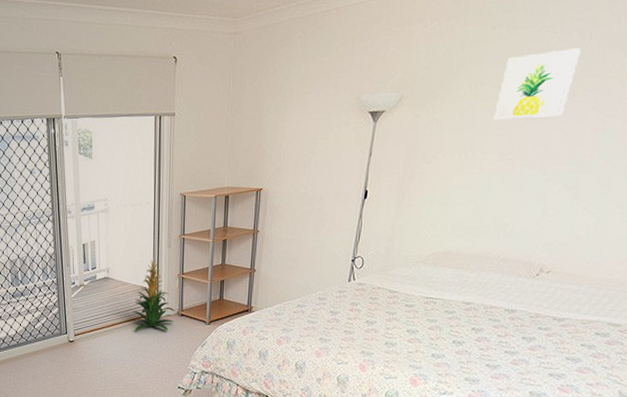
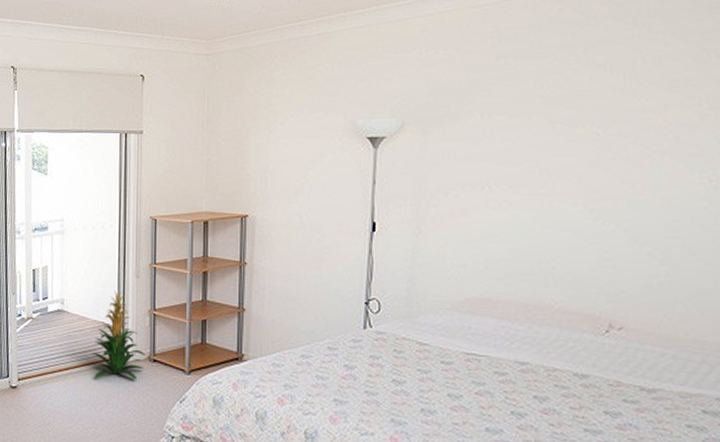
wall art: present [493,48,581,120] -> none [515,80,604,151]

